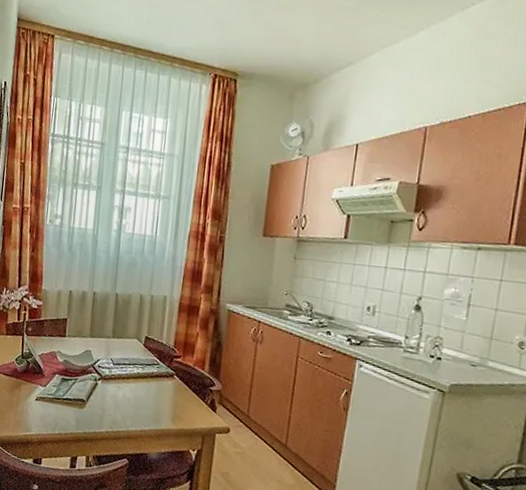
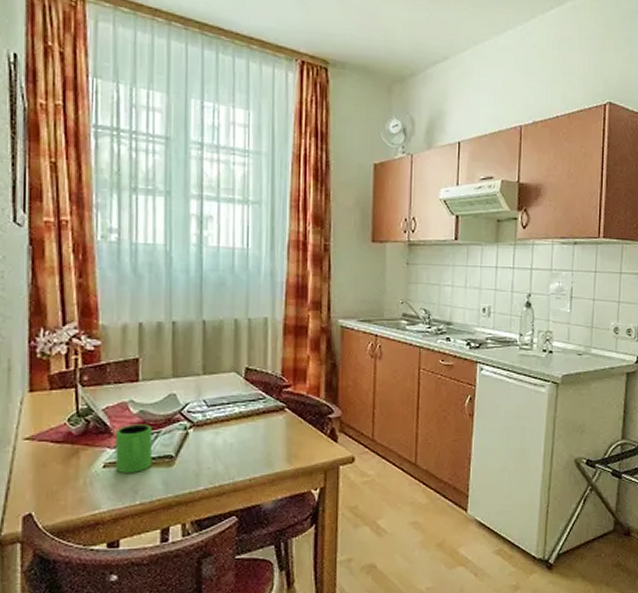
mug: none [44,370,72,409] -> present [115,424,153,473]

